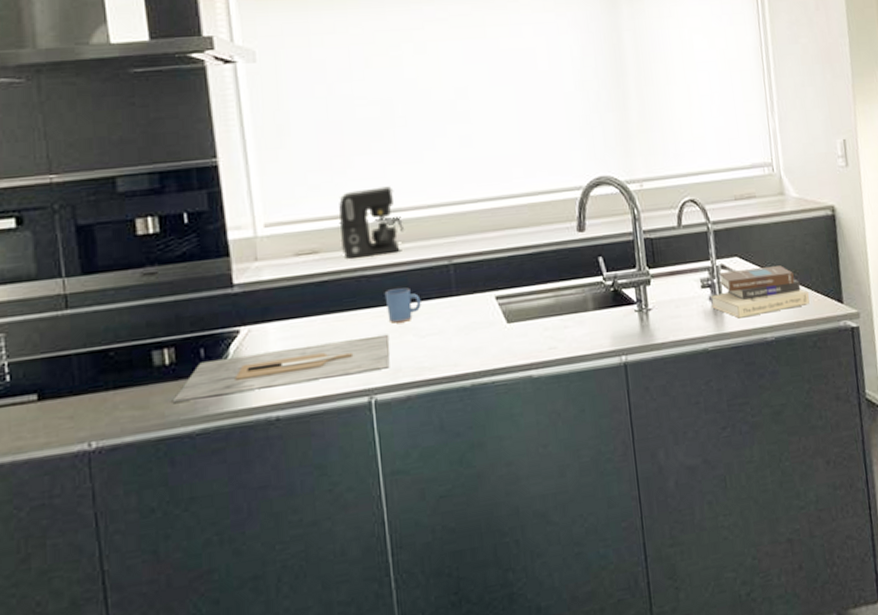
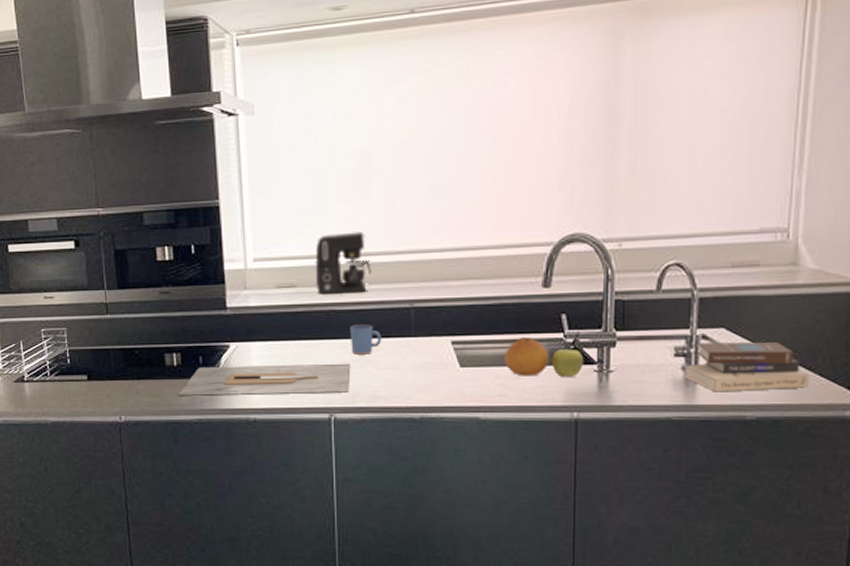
fruit: none [549,283,593,325] -> present [504,336,549,376]
fruit: none [595,291,625,321] -> present [552,348,584,378]

